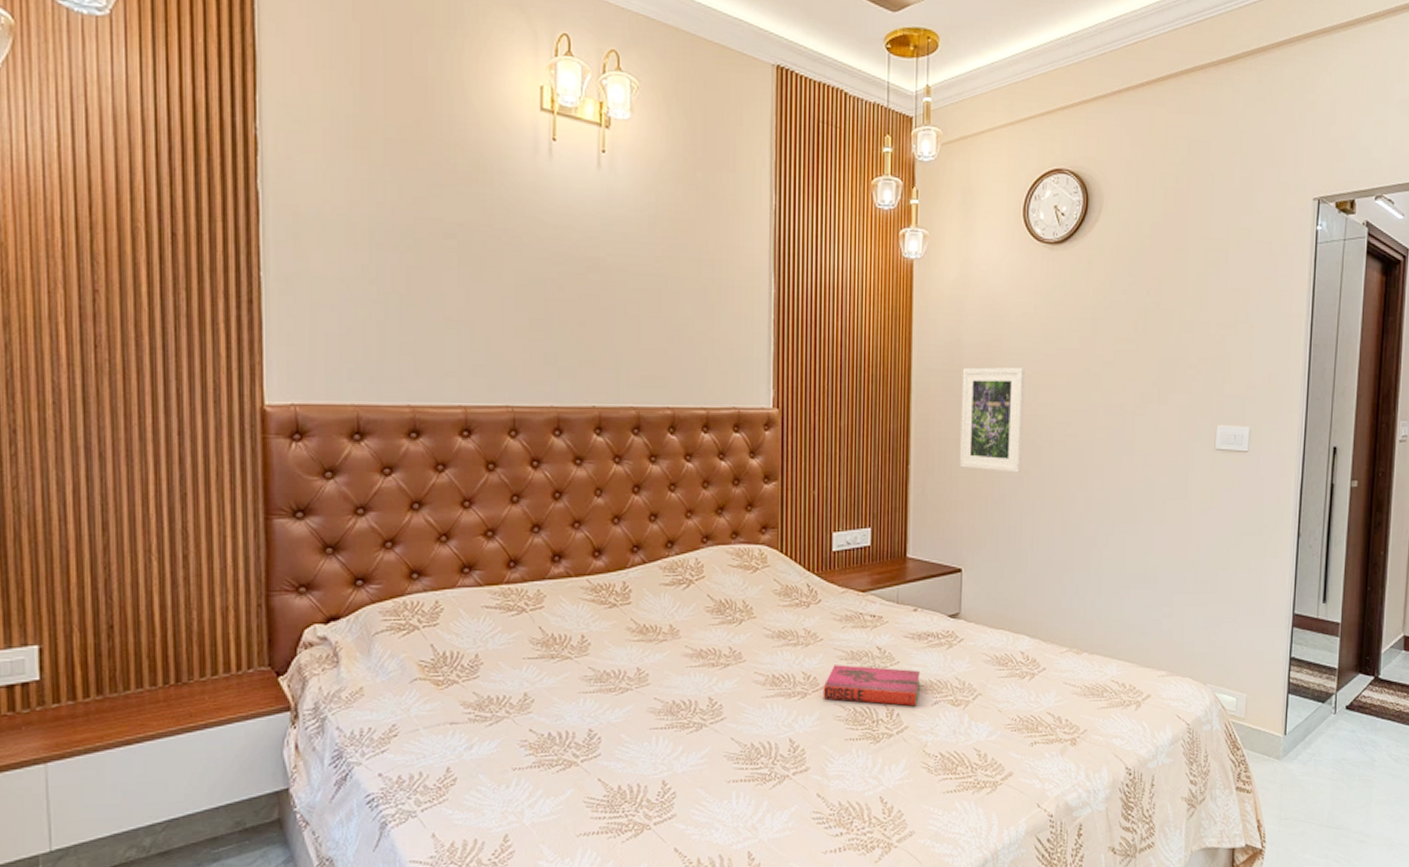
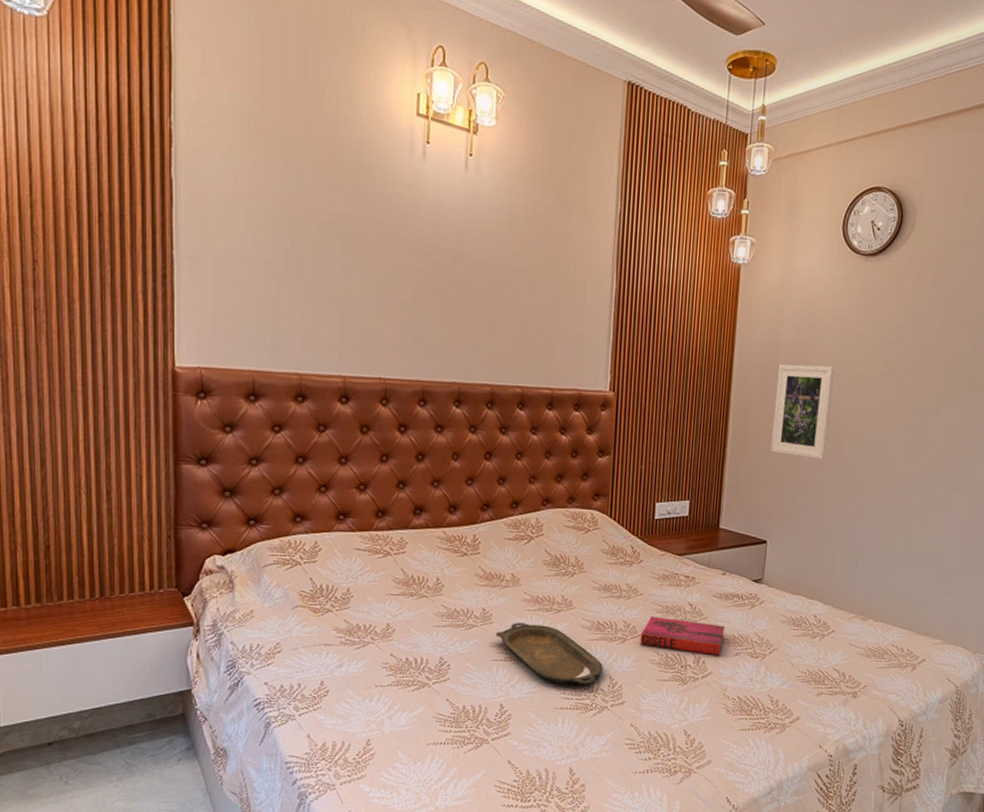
serving tray: none [653,682,781,752] -> present [495,623,603,684]

